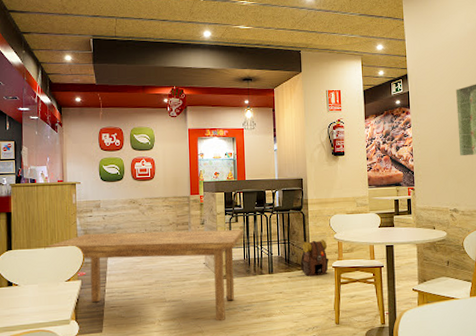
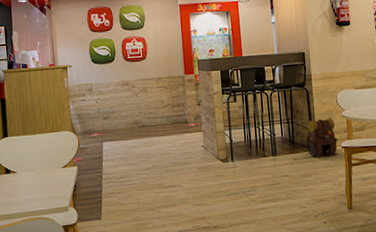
dining table: present [44,229,244,321] -> none [39,109,244,207]

